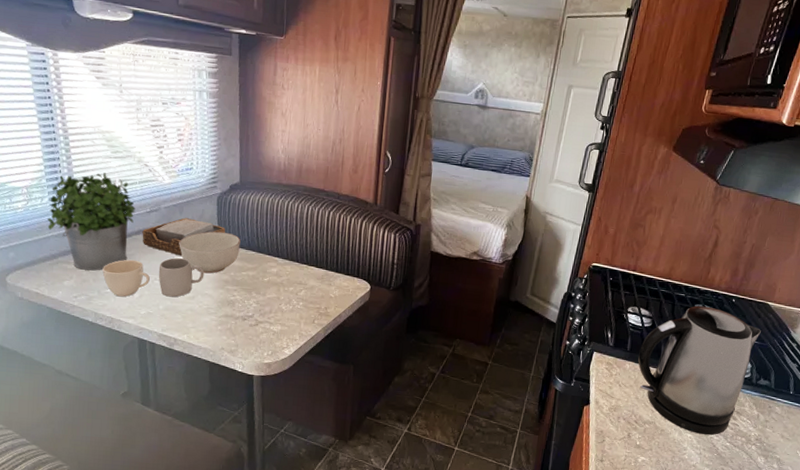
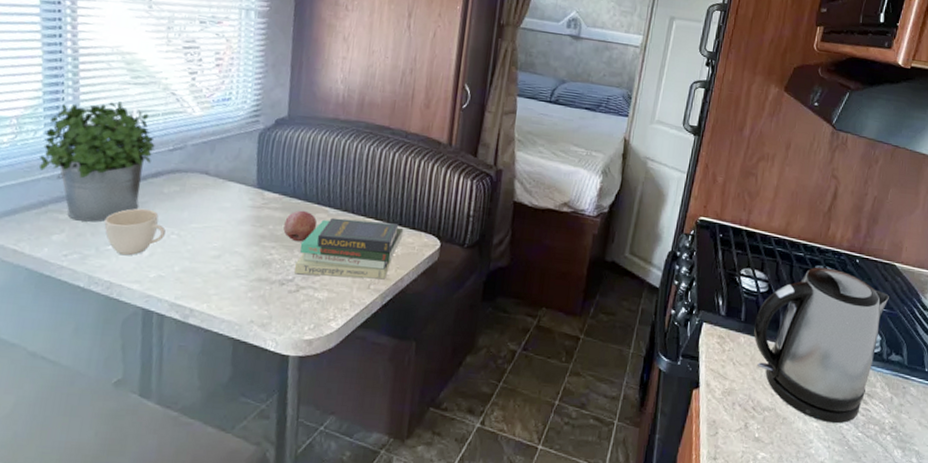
napkin holder: present [142,218,225,256] -> none [160,157,266,205]
mug: present [158,258,205,297] -> none [176,206,236,256]
bowl: present [179,231,241,274] -> none [206,174,284,227]
fruit: none [242,260,269,286] -> present [283,210,318,242]
books: none [253,266,340,316] -> present [294,217,404,280]

